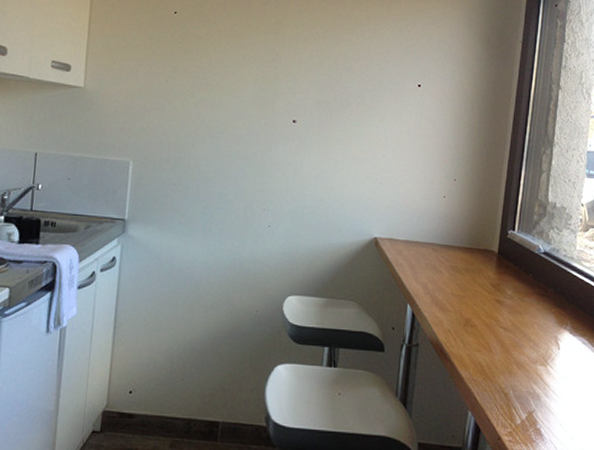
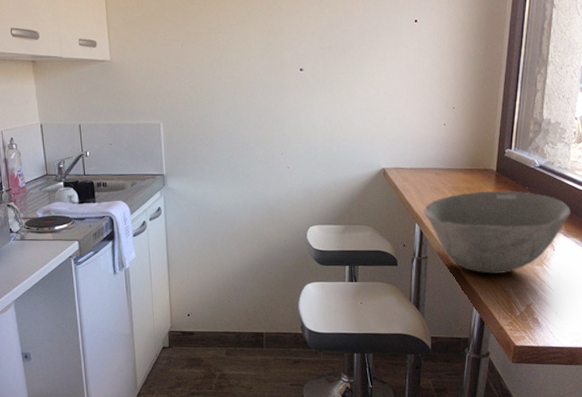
bowl: none [417,273,577,372] -> present [424,191,571,274]

